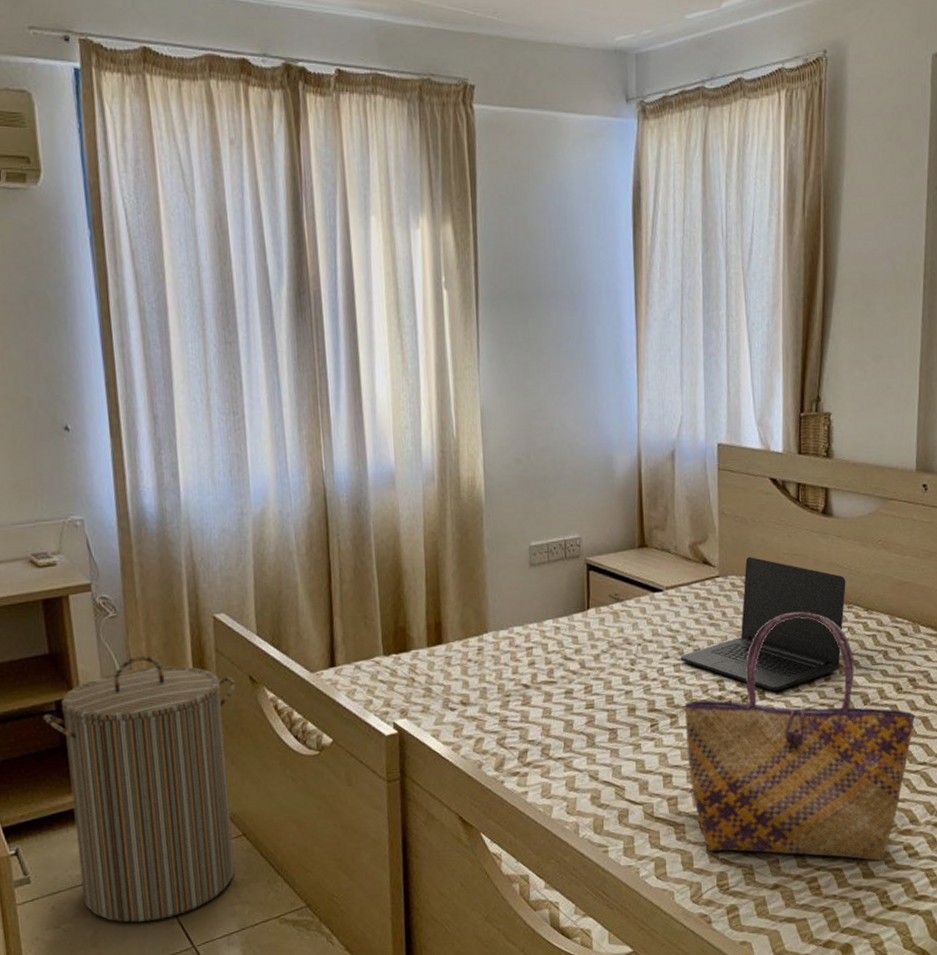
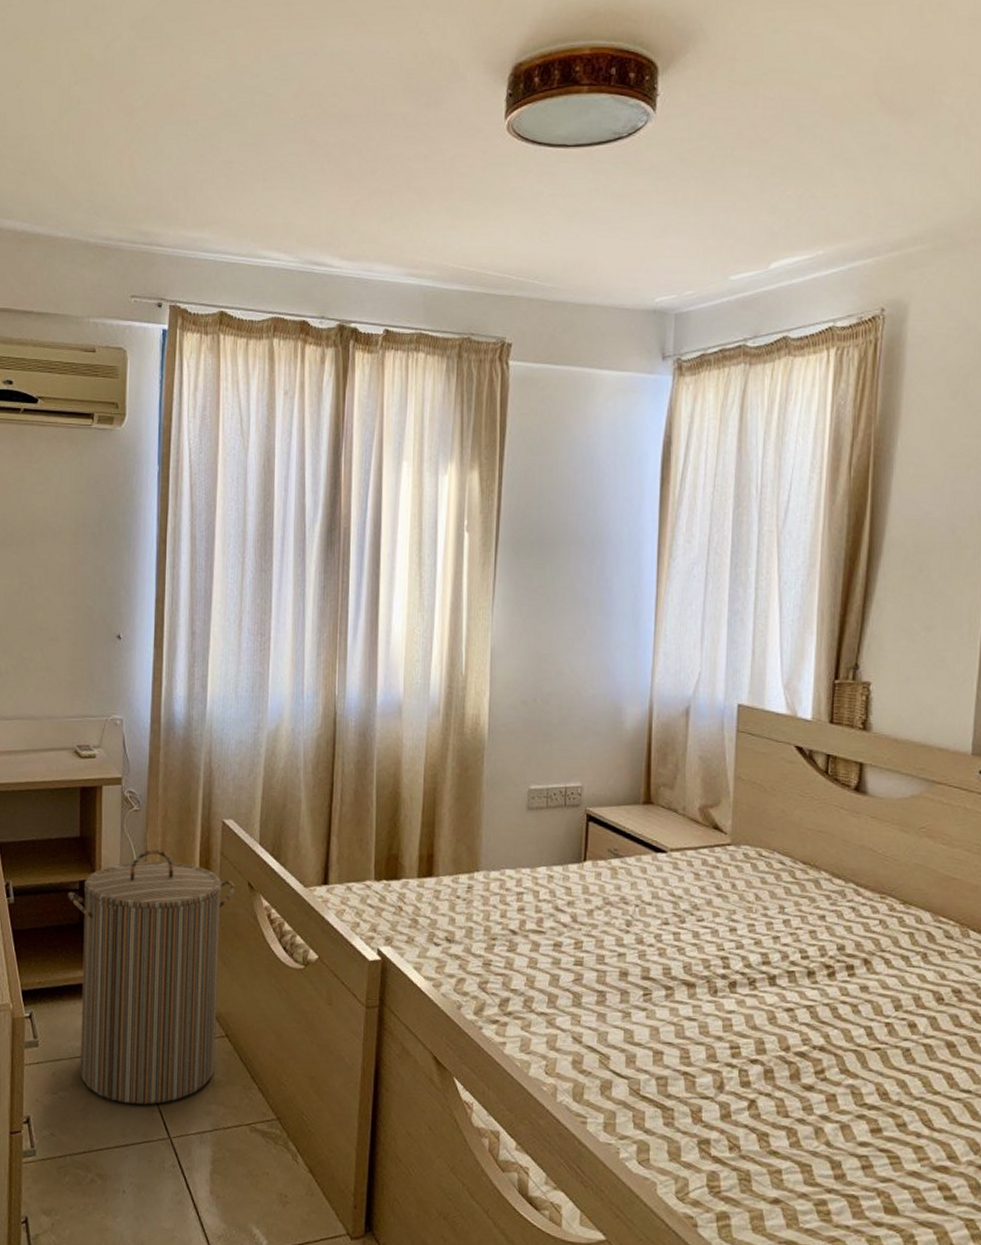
laptop: present [680,556,846,691] -> none [681,827,880,979]
tote bag: present [684,612,915,861] -> none [682,894,960,1197]

